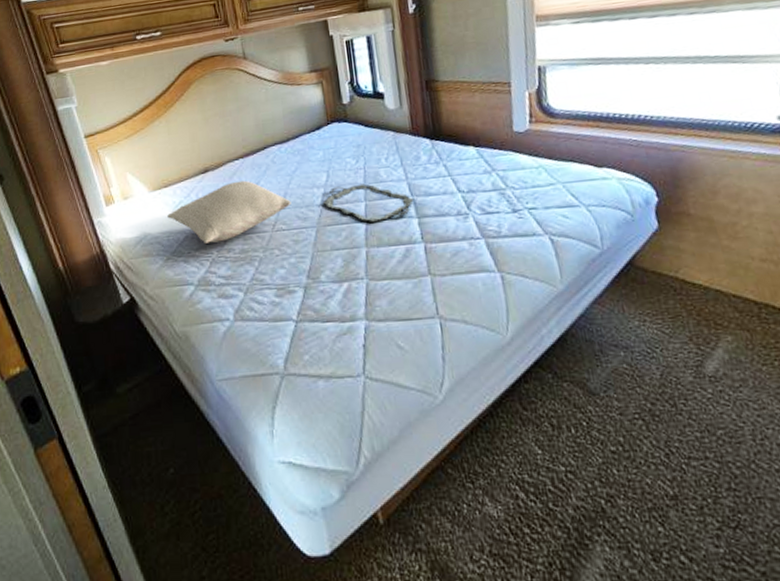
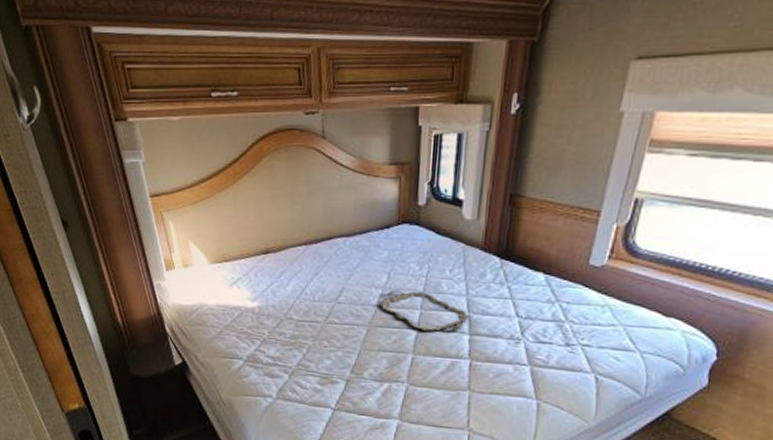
pillow: present [167,180,291,244] -> none [225,267,348,324]

